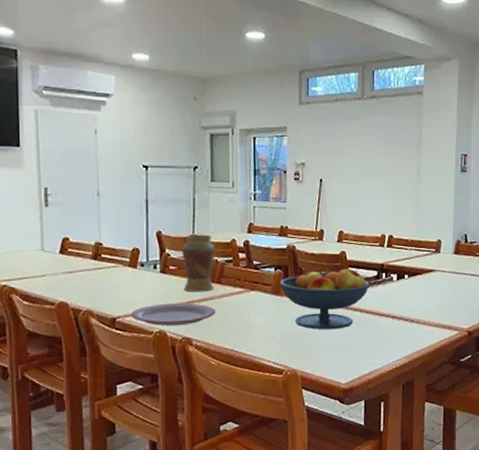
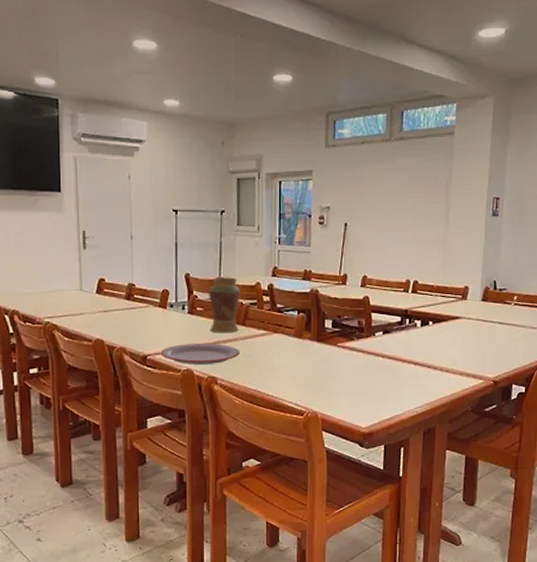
fruit bowl: present [280,268,370,330] -> none [303,313,393,374]

